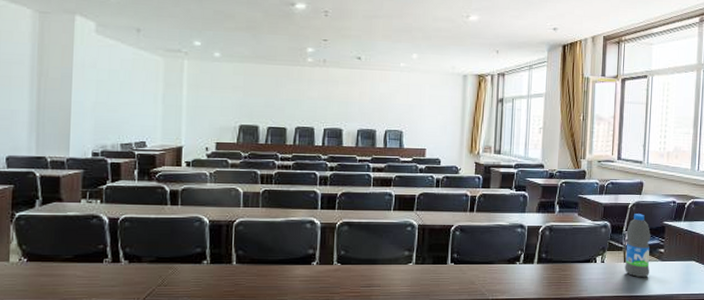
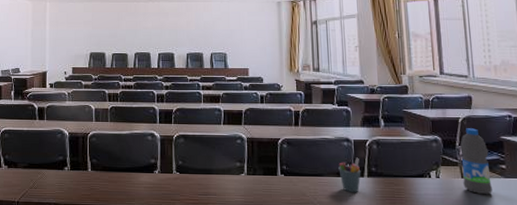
pen holder: none [510,244,532,280] -> present [338,157,361,193]

